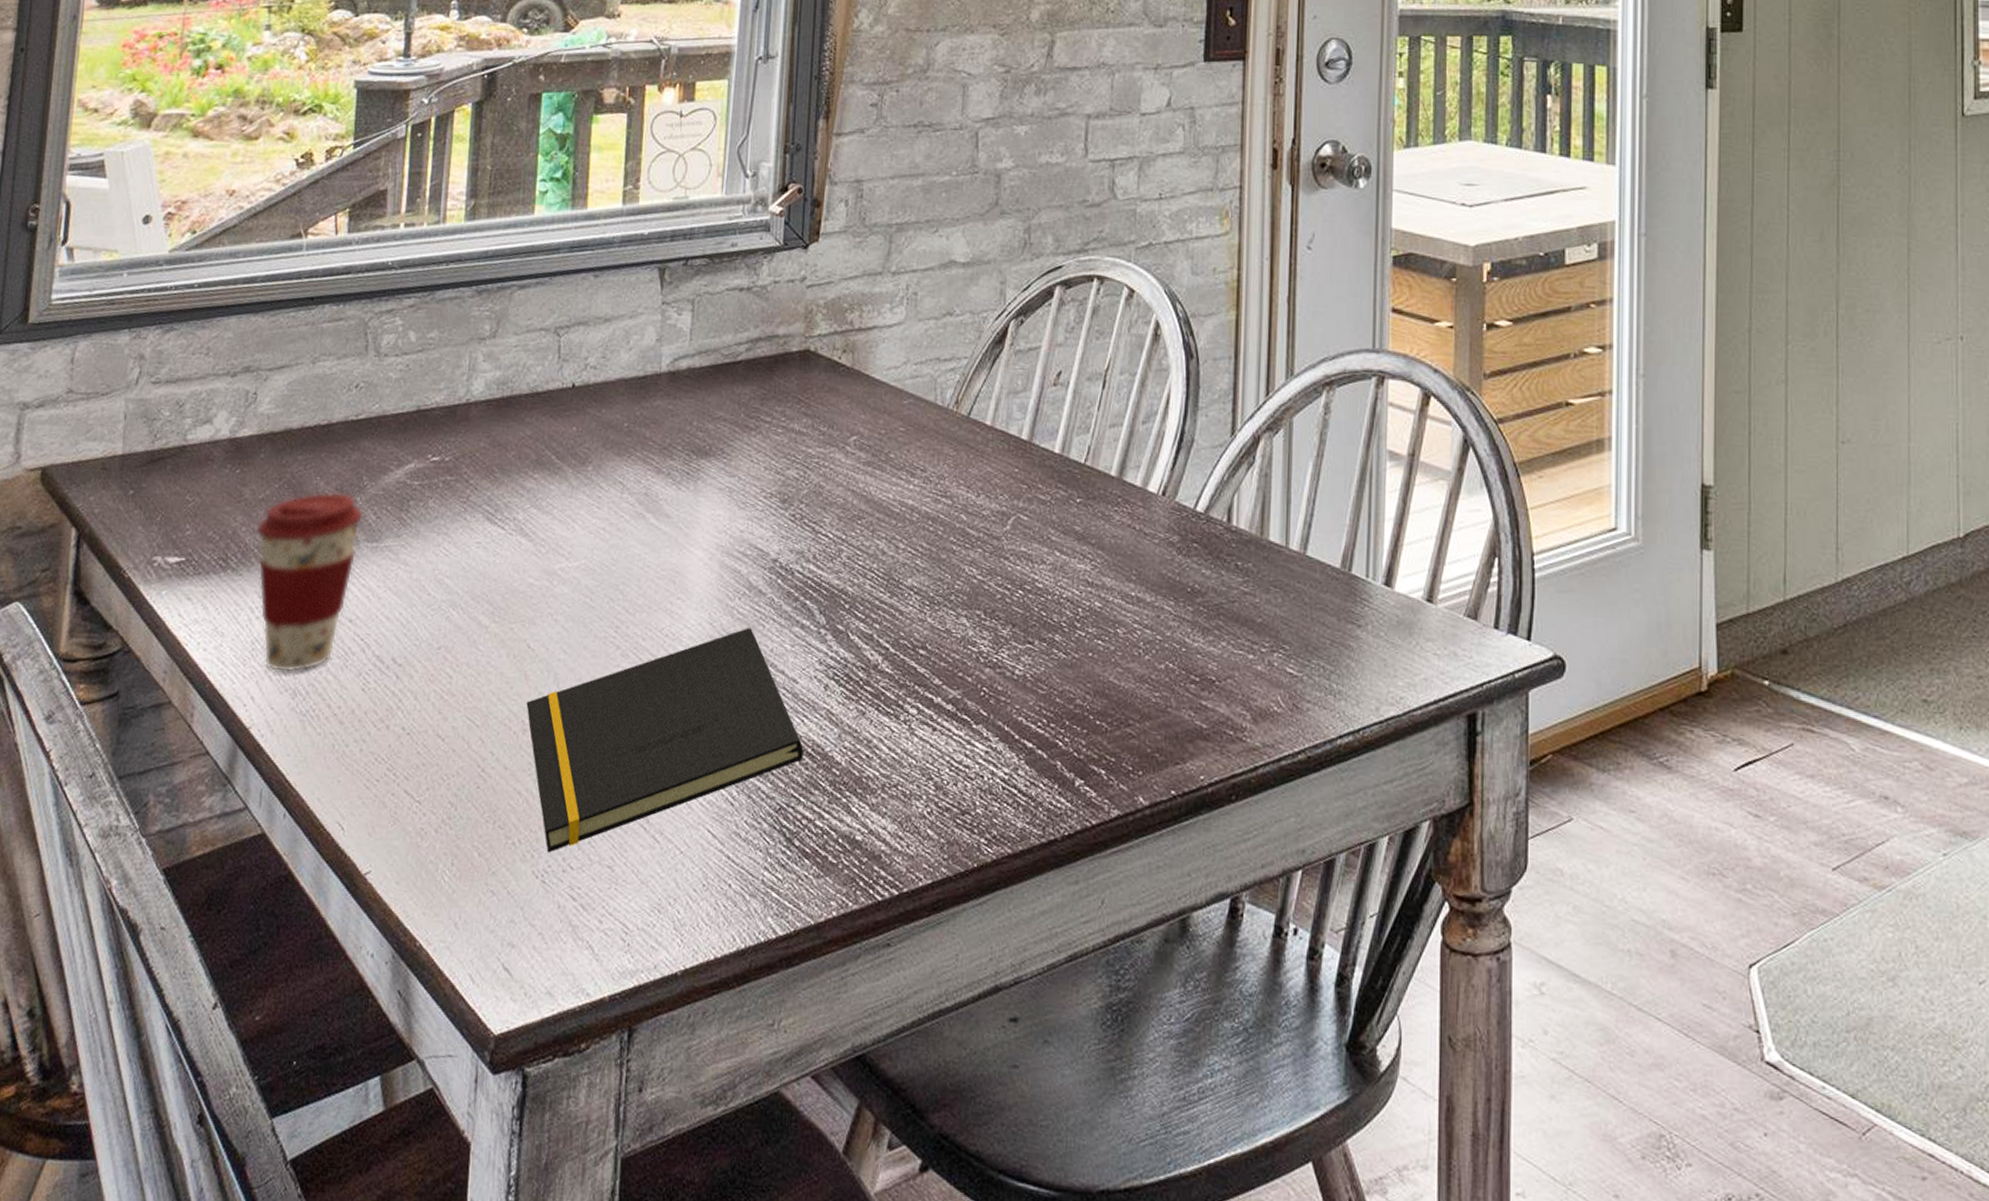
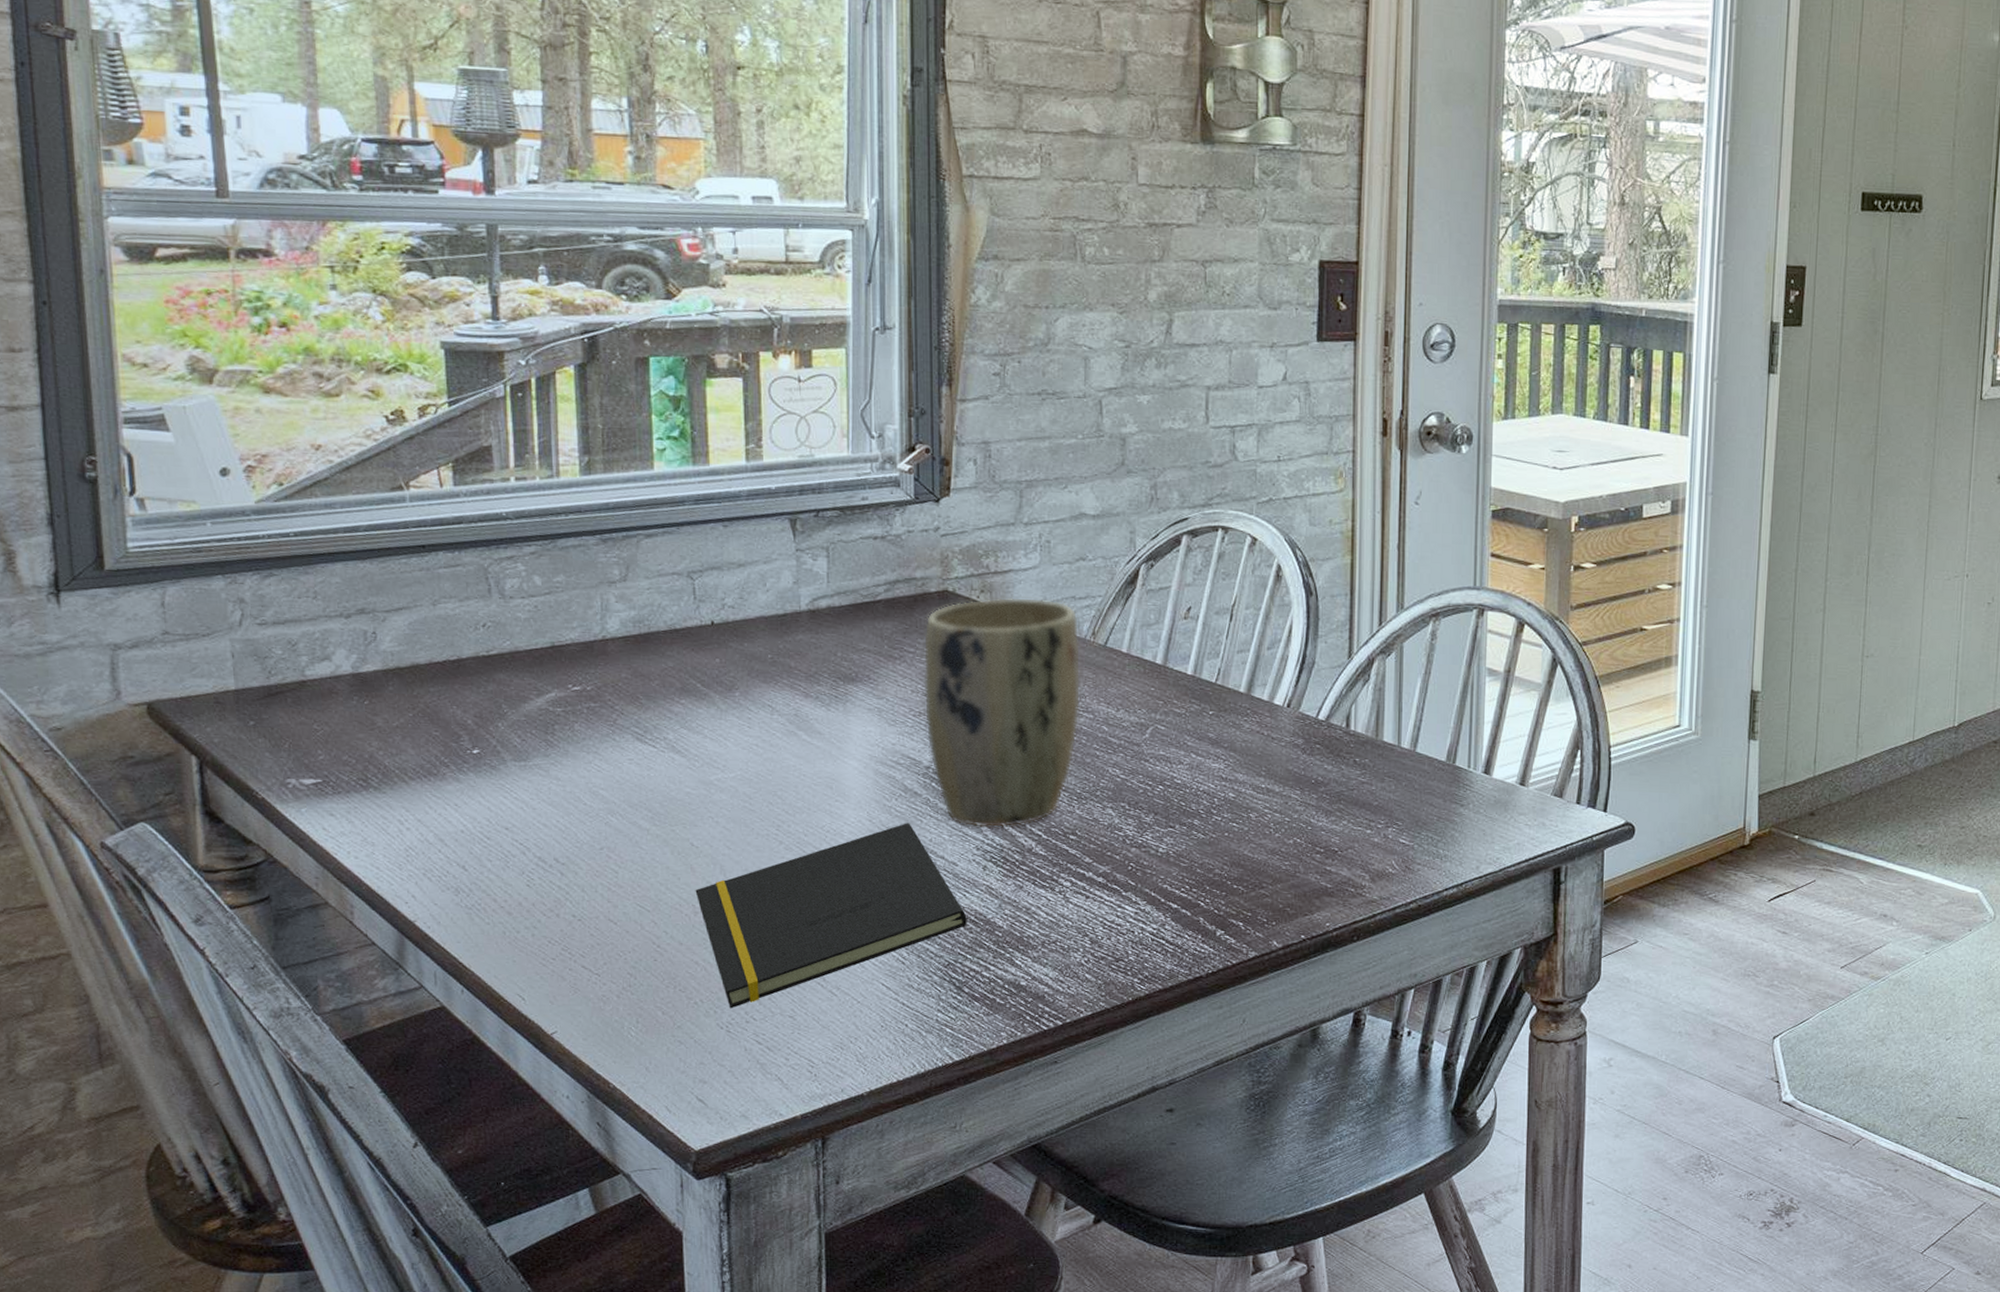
coffee cup: present [256,491,363,673] -> none [394,718,507,875]
plant pot: none [775,358,943,638] -> present [923,597,1081,828]

